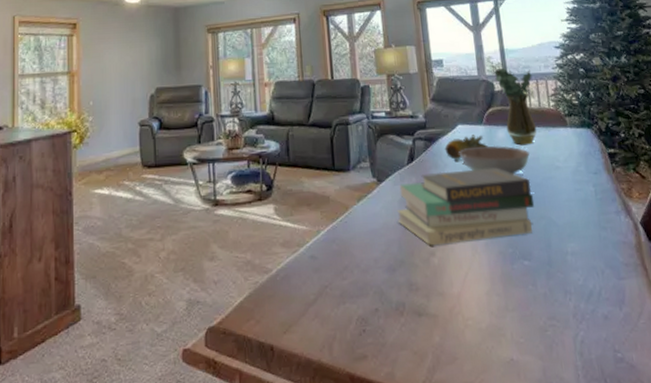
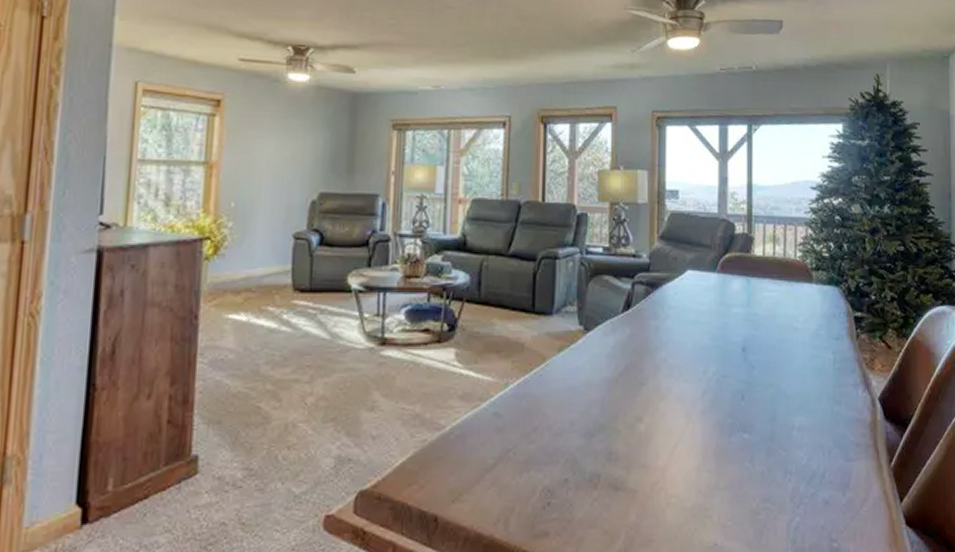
books: present [396,167,535,246] -> none [603,323,764,410]
fruit: present [444,135,489,160] -> none [668,283,720,311]
bowl: present [459,145,530,174] -> none [684,297,765,333]
vase: present [491,64,537,145] -> none [735,201,780,300]

